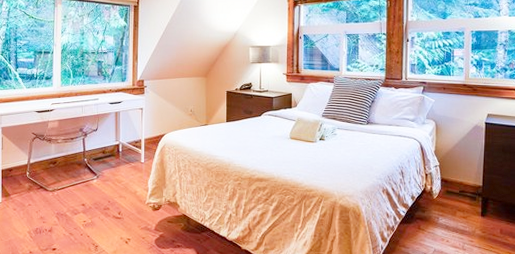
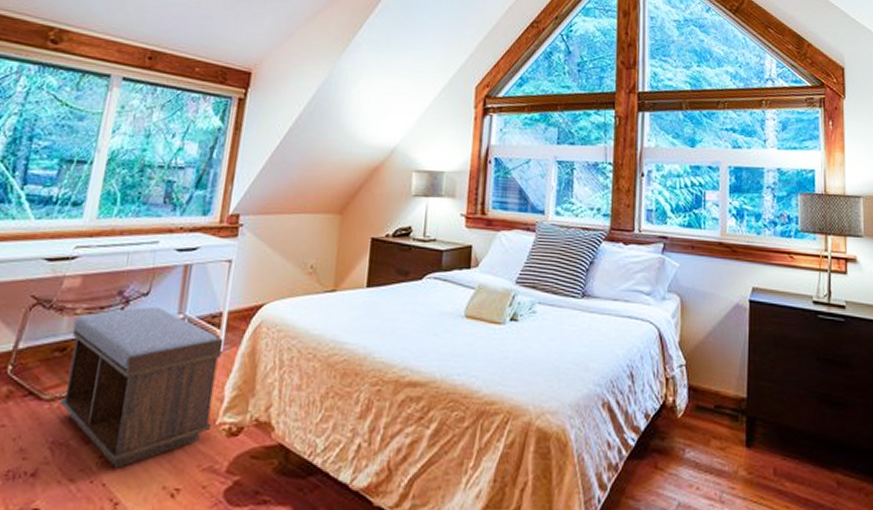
bench: none [57,137,144,228] -> present [59,306,224,468]

